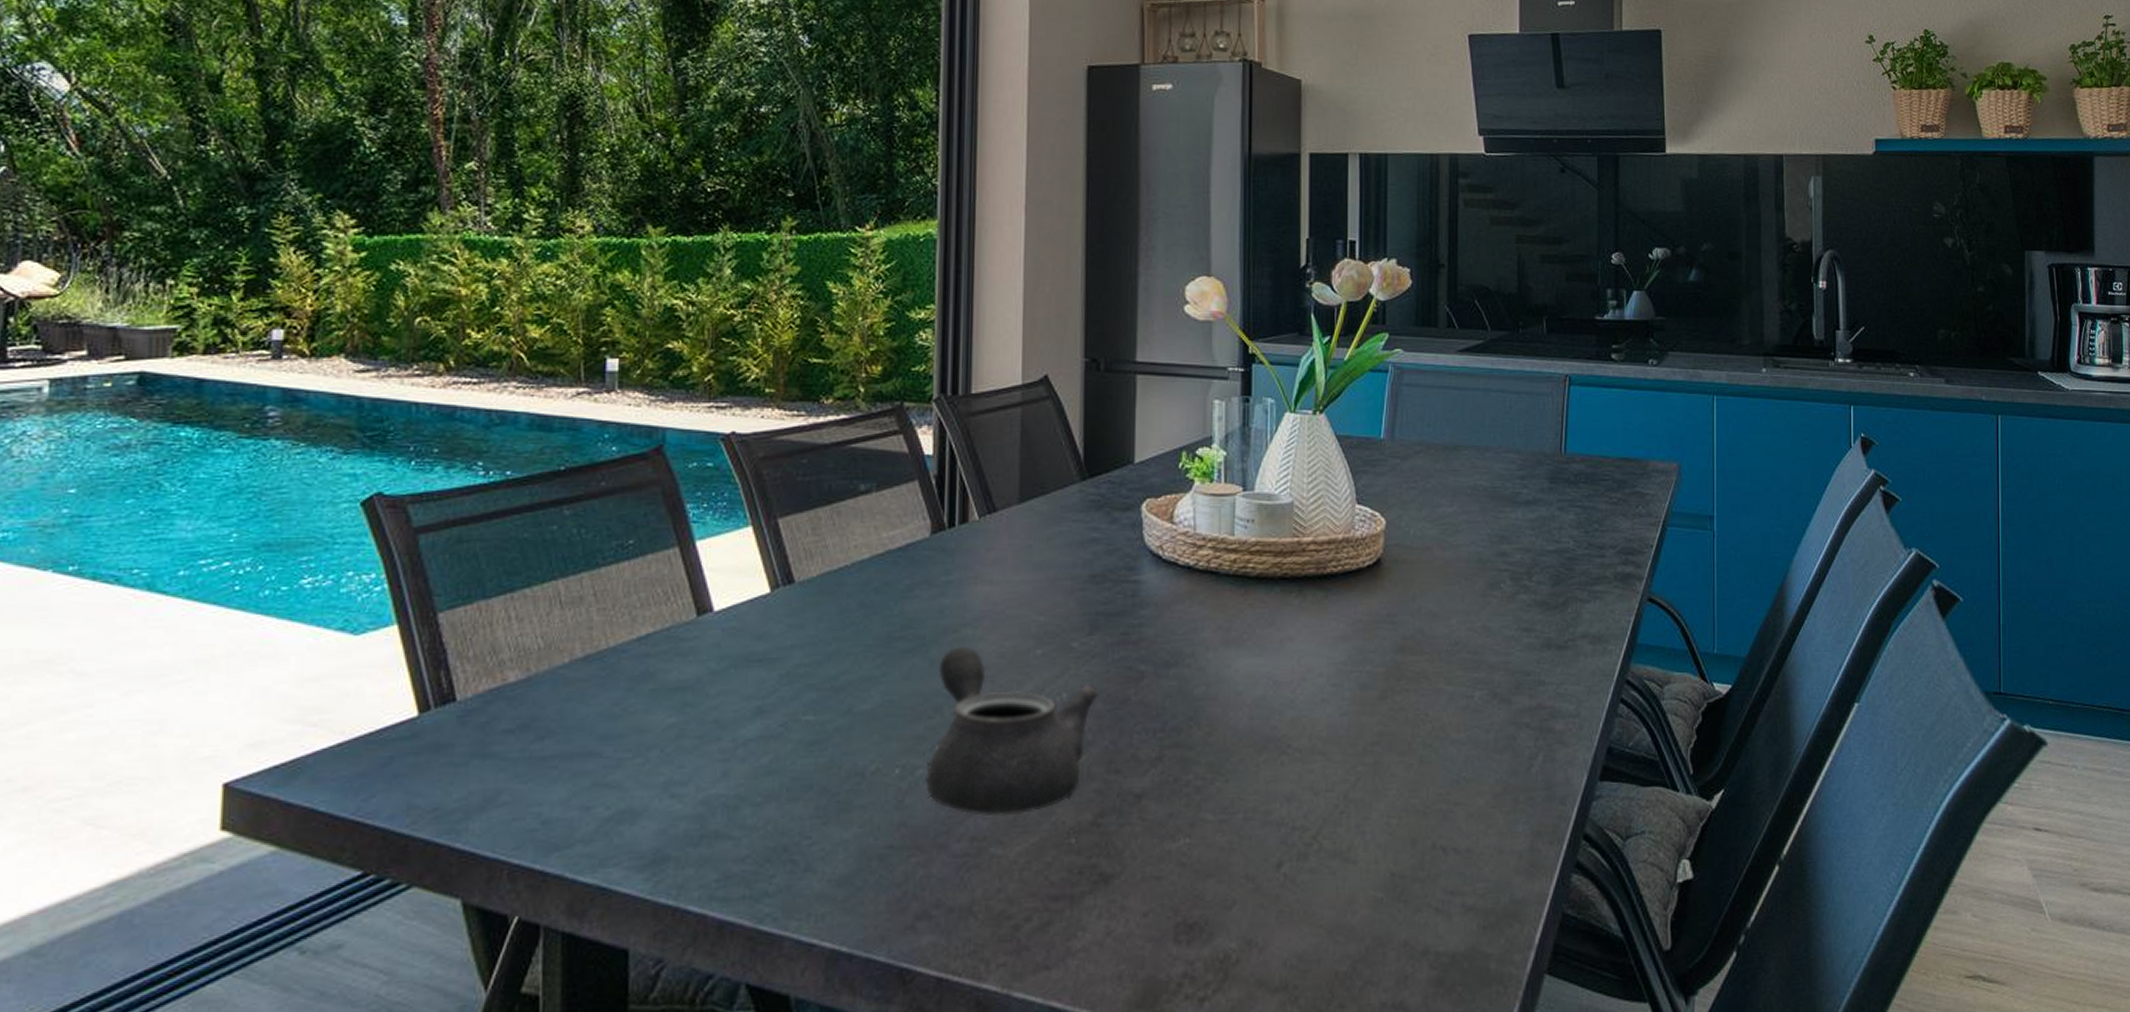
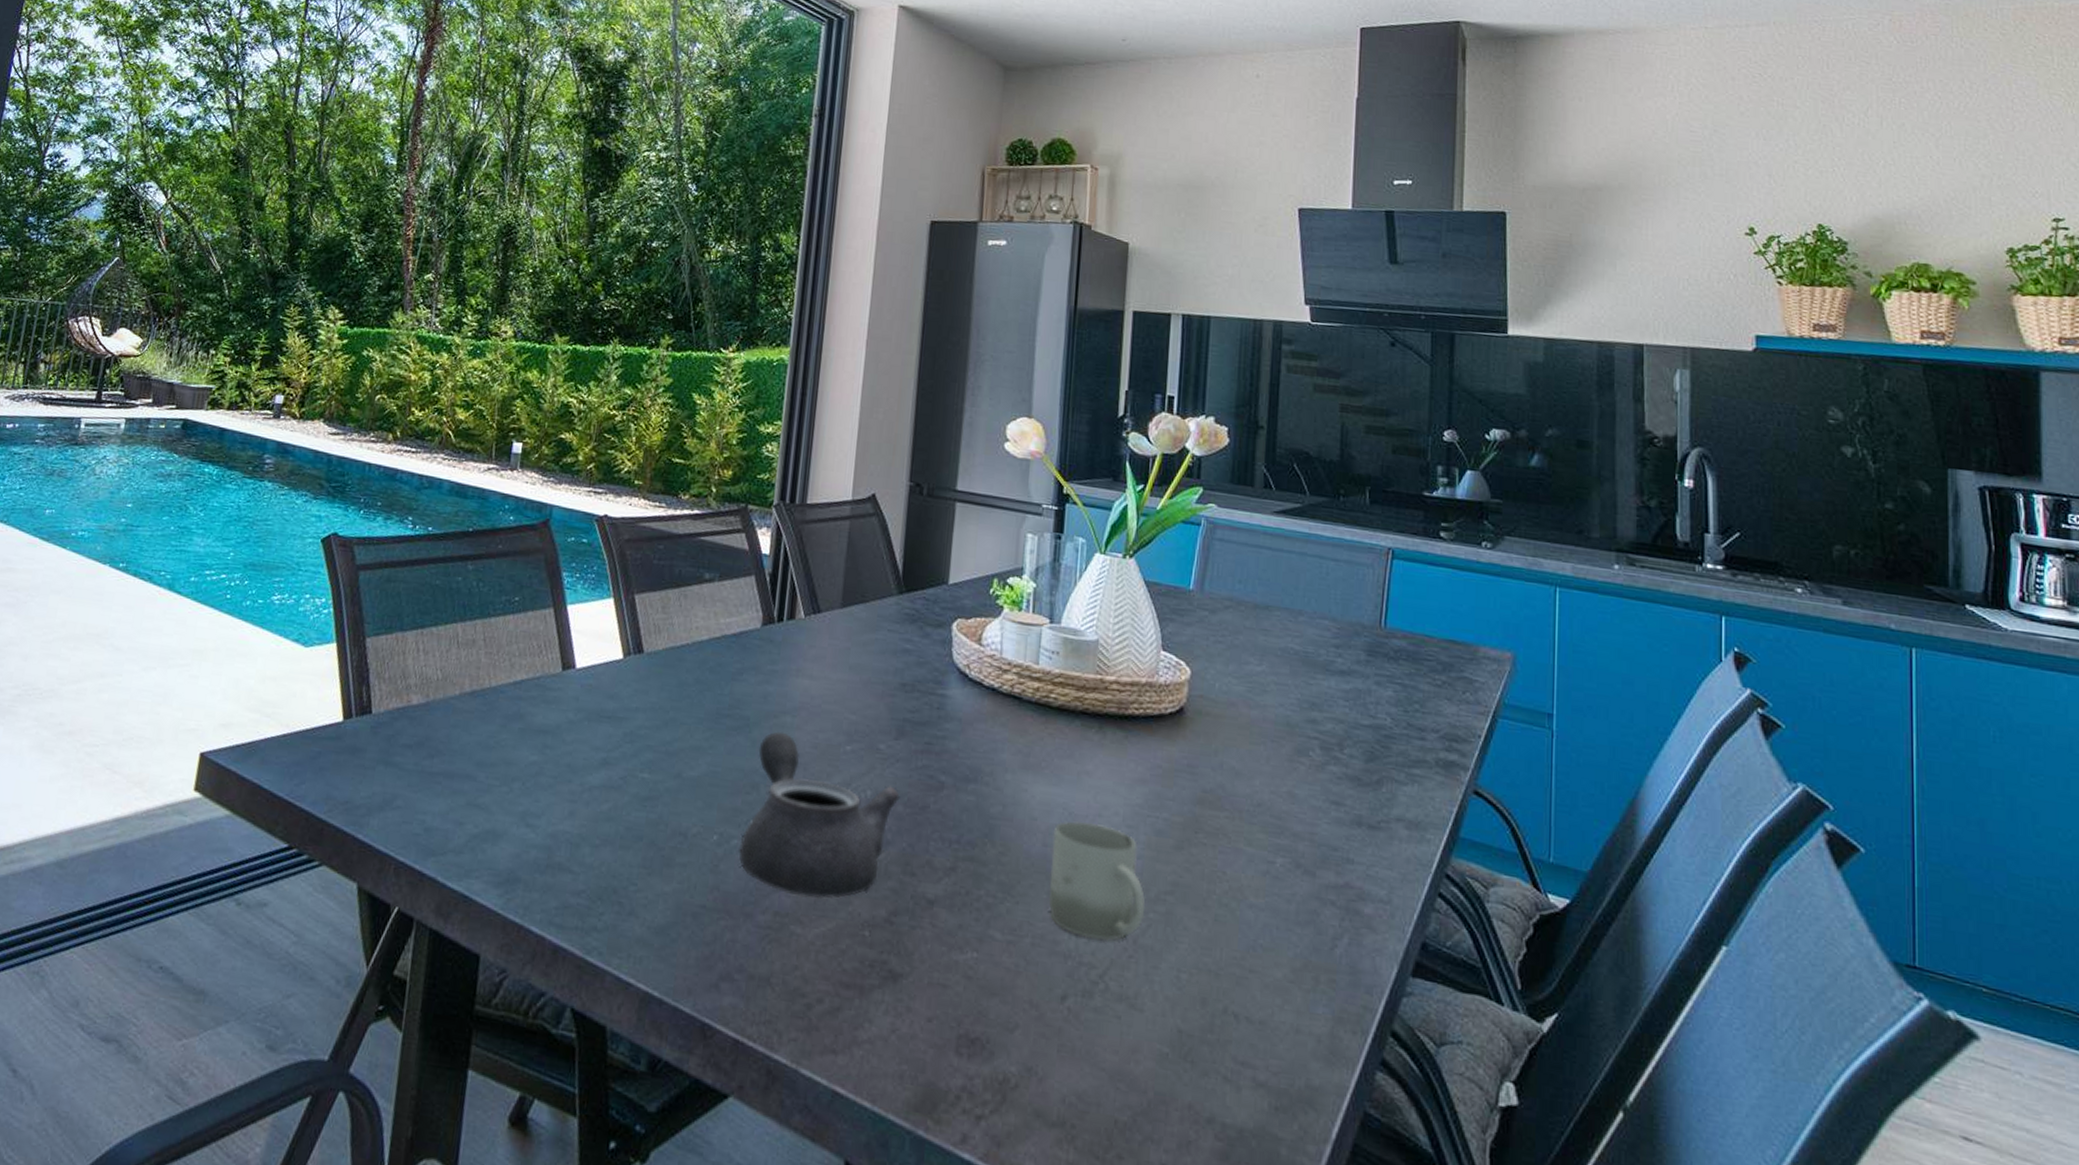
cup: none [1258,687,1354,803] -> present [1048,820,1145,941]

